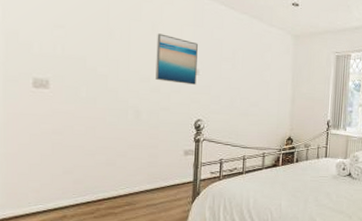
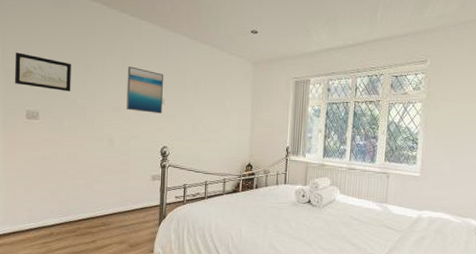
wall art: none [19,11,90,58] -> present [15,52,71,92]

